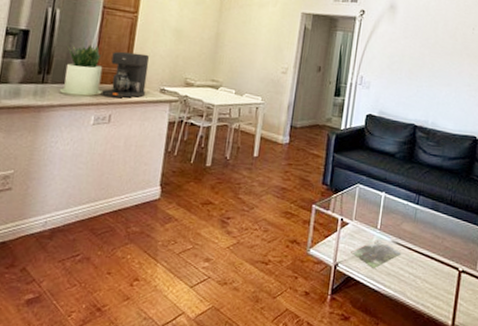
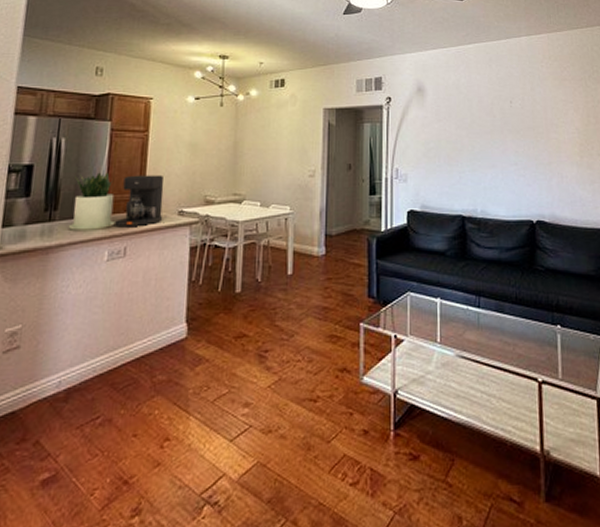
magazine: present [350,239,402,270] -> none [410,354,469,393]

